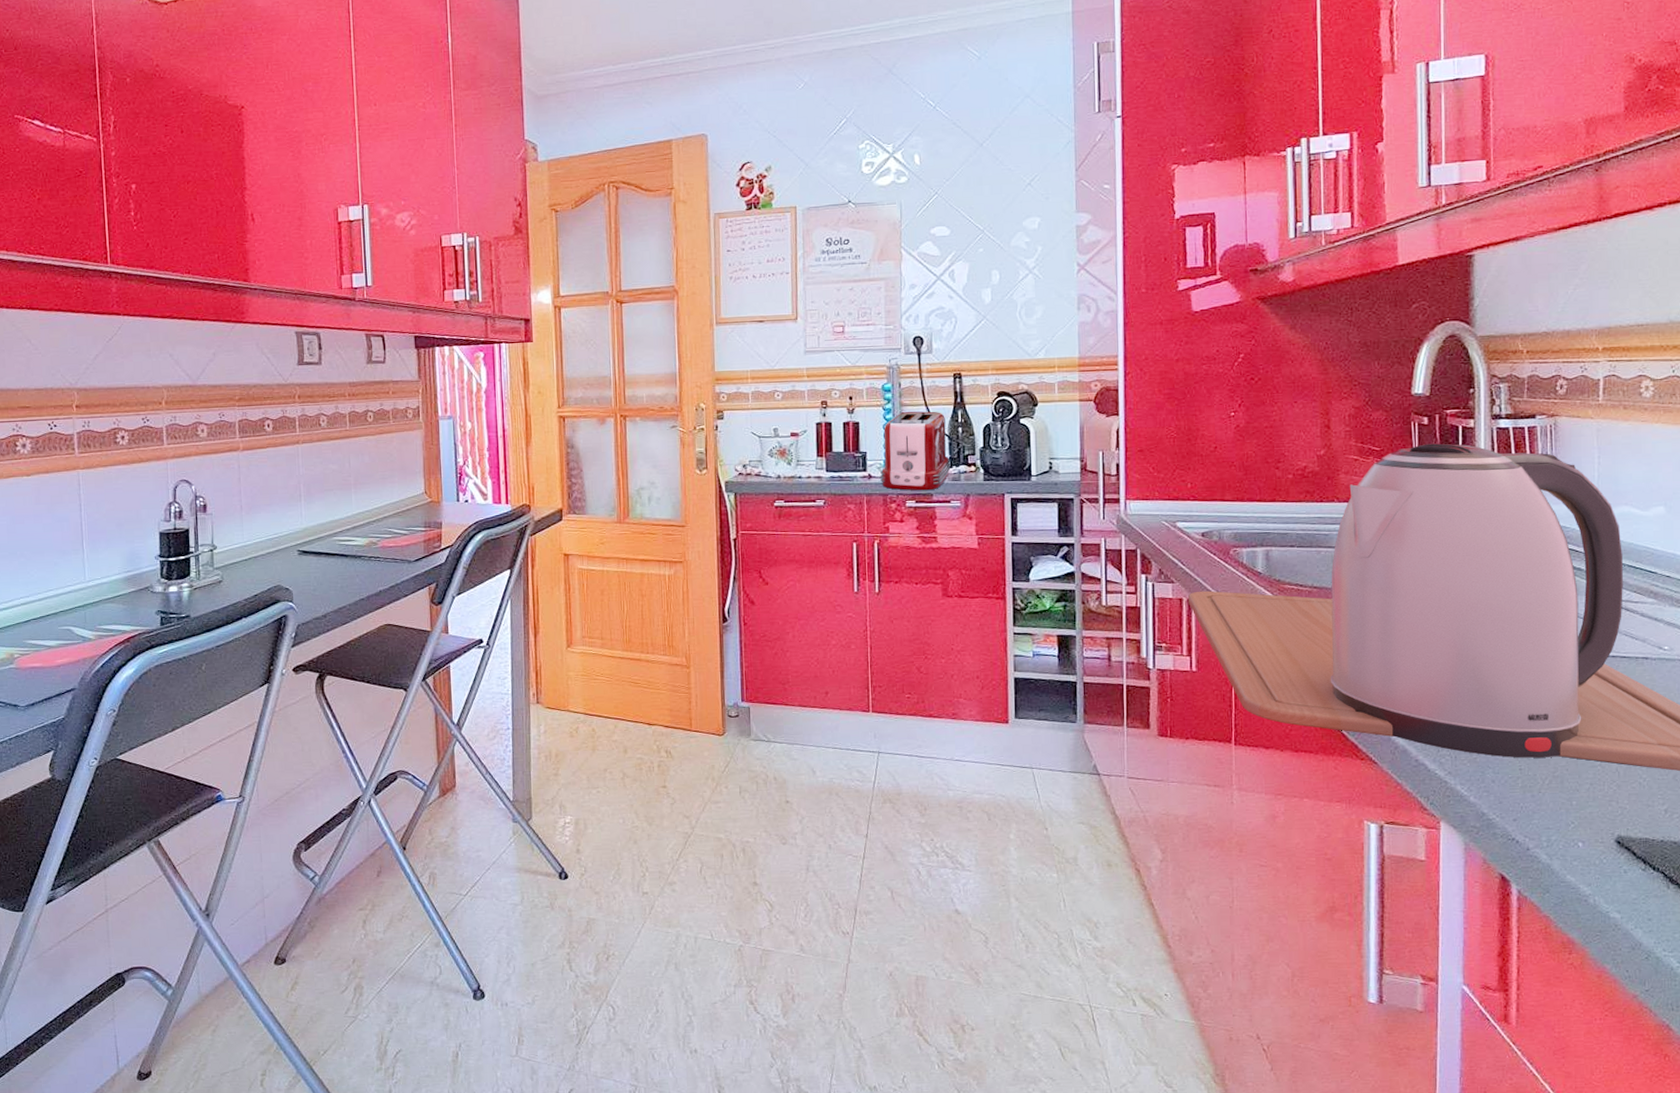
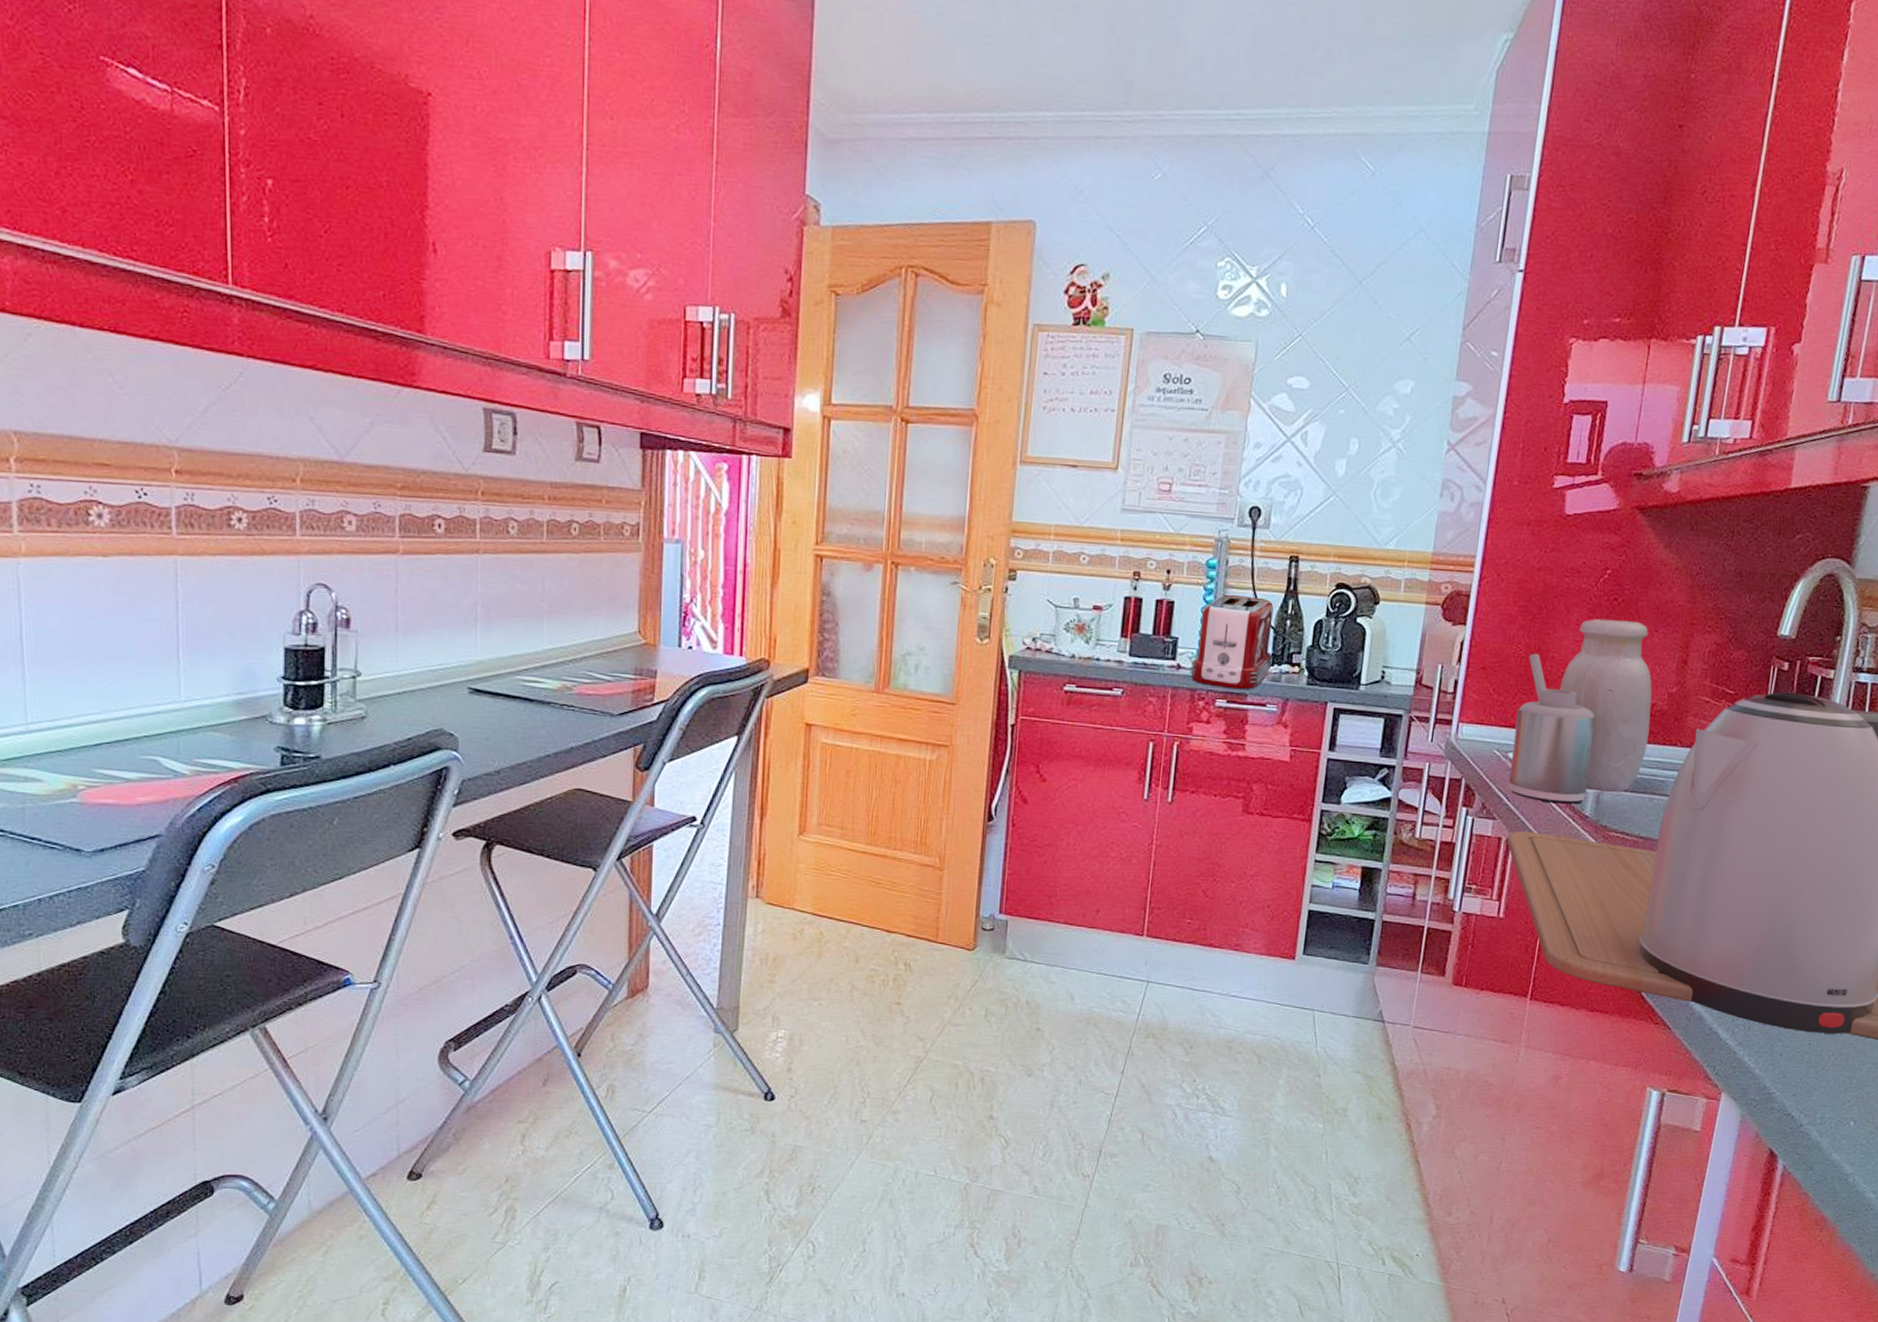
soap dispenser: none [1178,433,1255,564] -> present [1508,653,1596,804]
jar: none [1213,396,1306,550] -> present [1559,618,1652,793]

